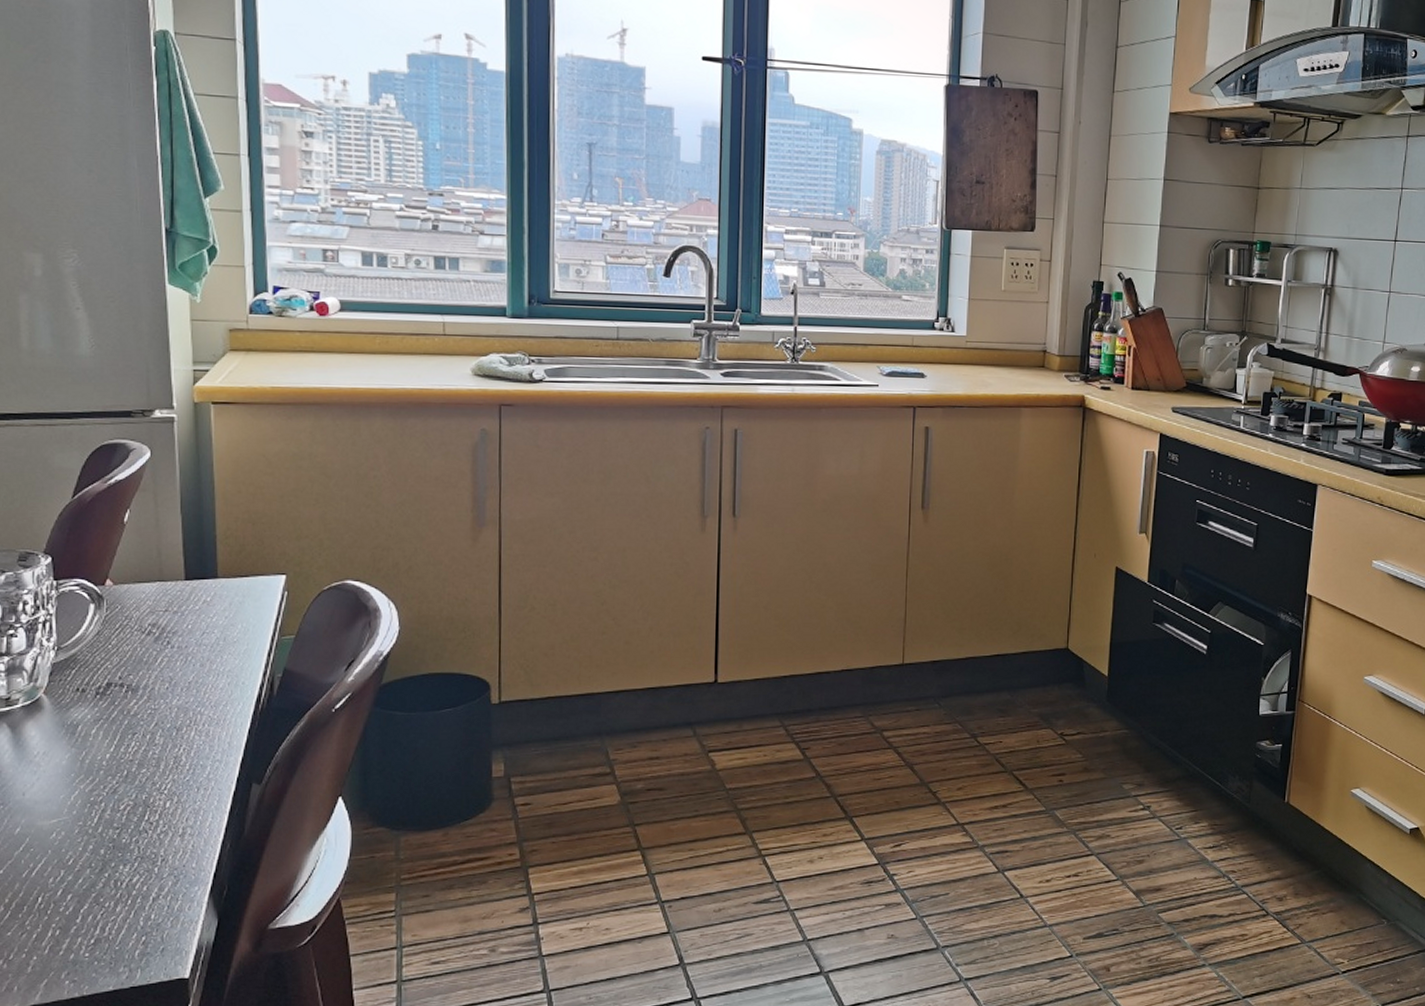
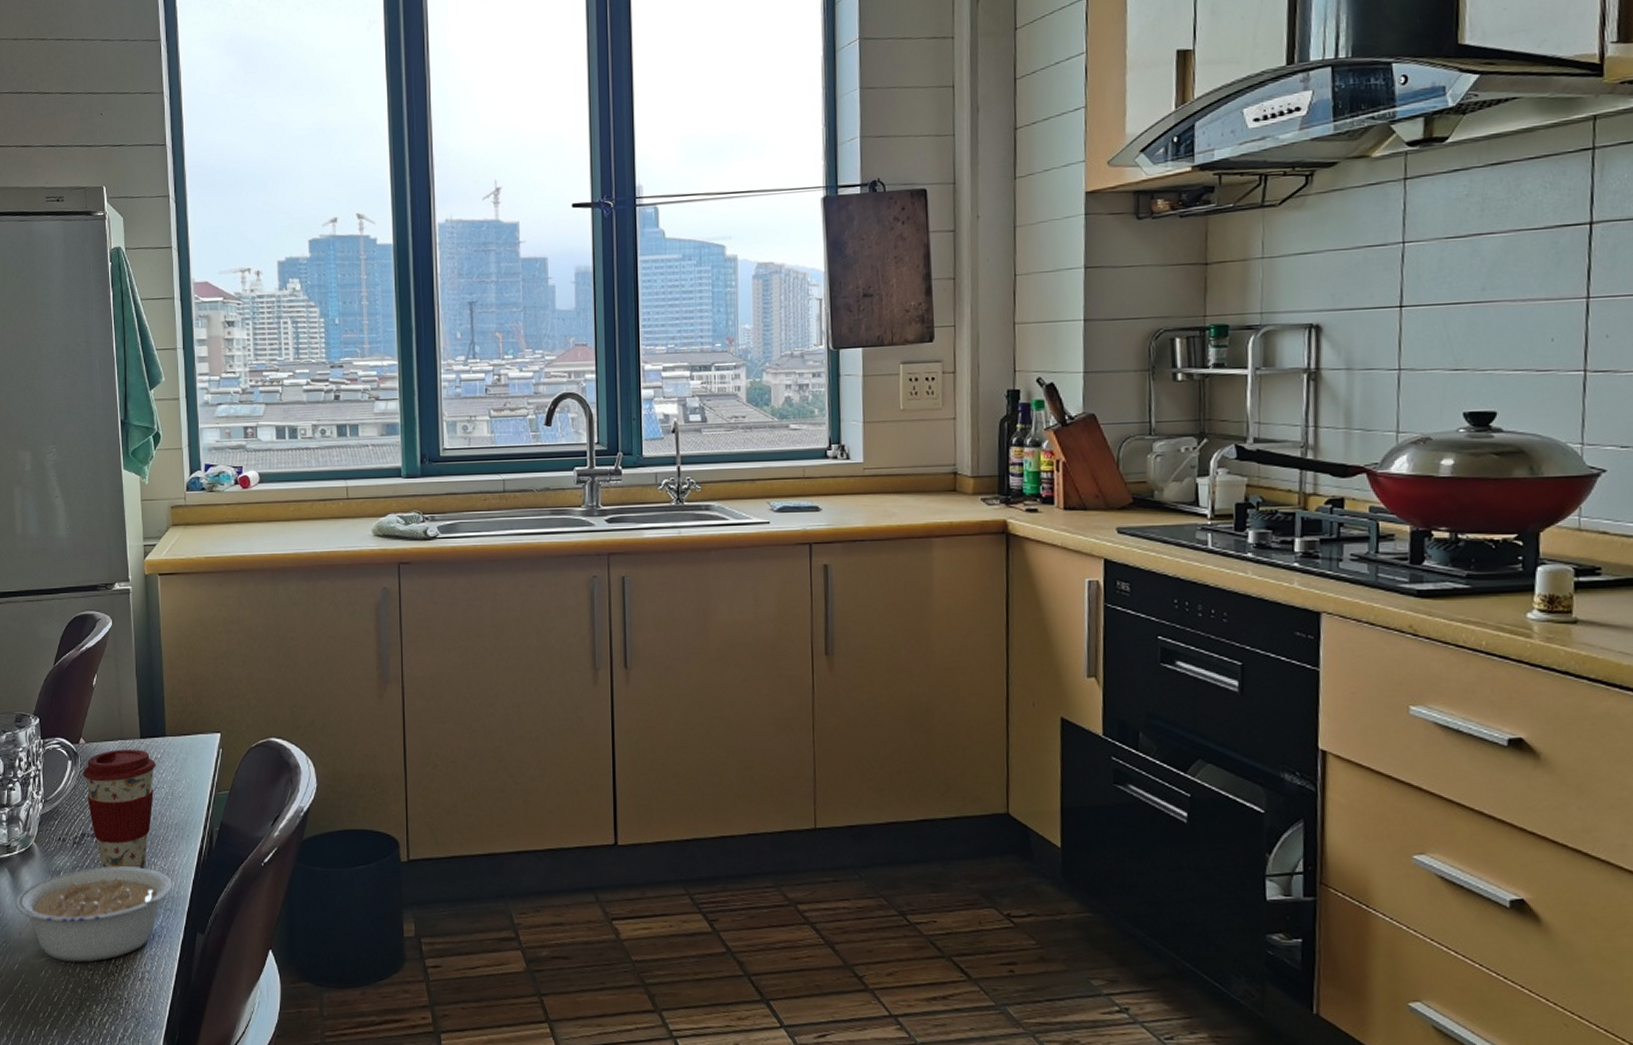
legume: none [17,717,231,821] -> present [15,866,179,962]
coffee cup: none [109,592,205,720] -> present [82,749,156,869]

